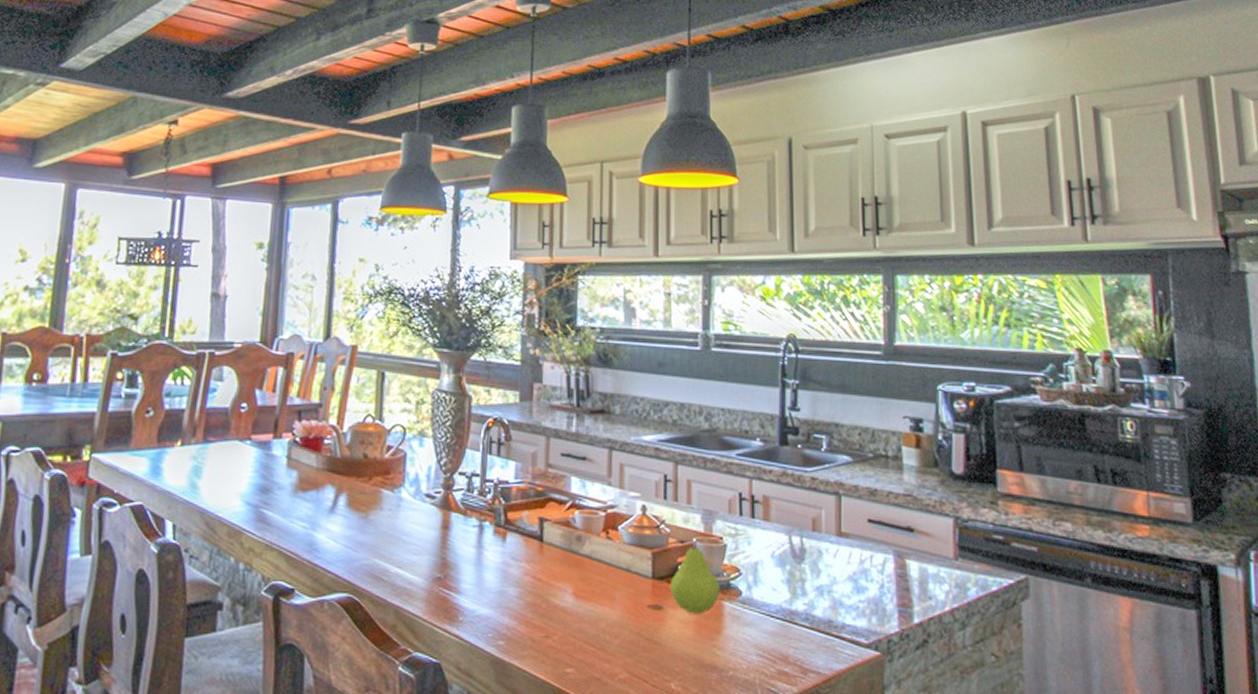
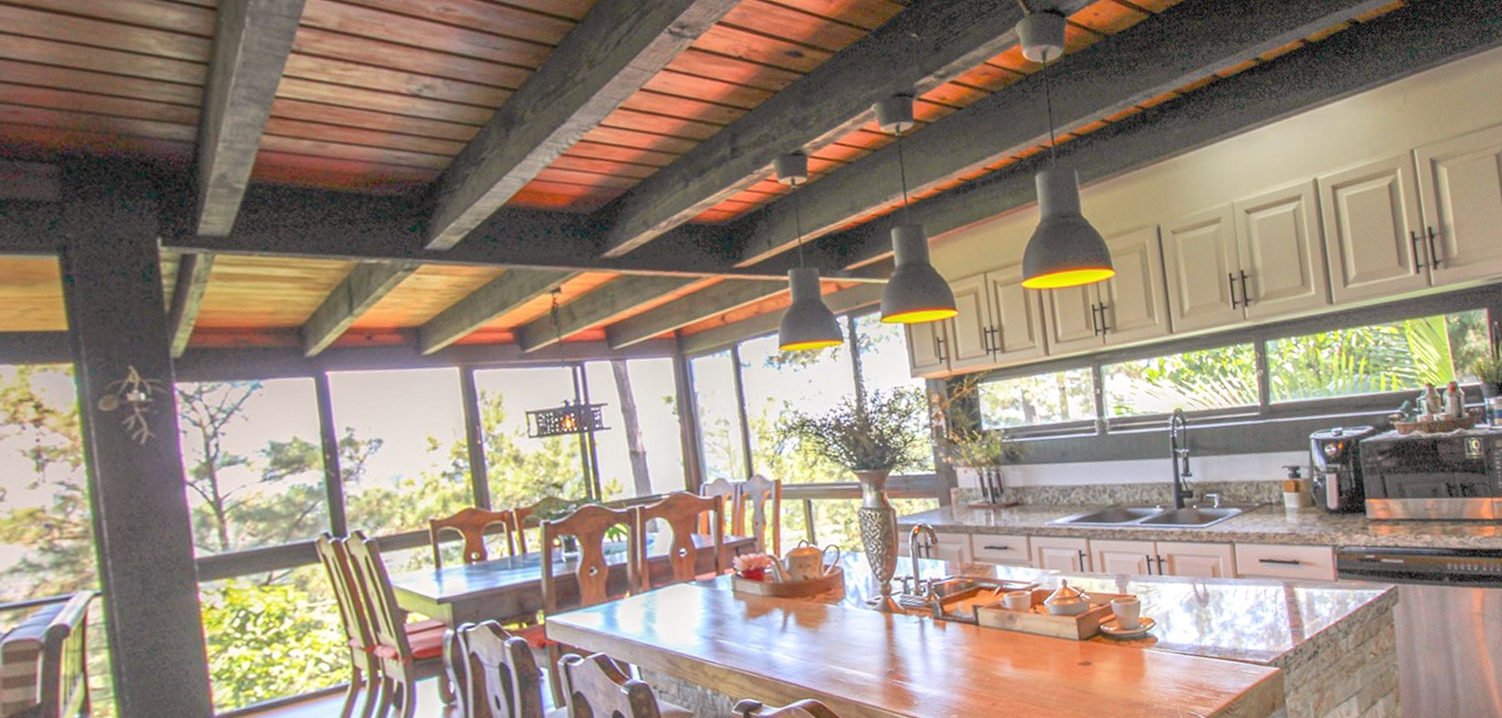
fruit: present [669,538,720,614] -> none [1094,600,1139,664]

